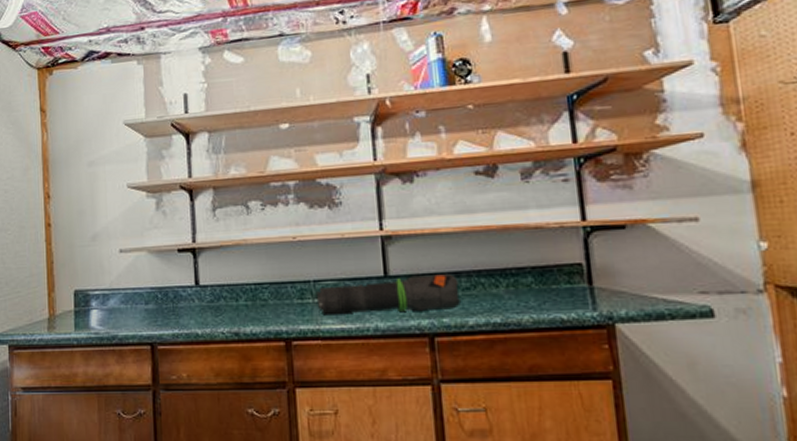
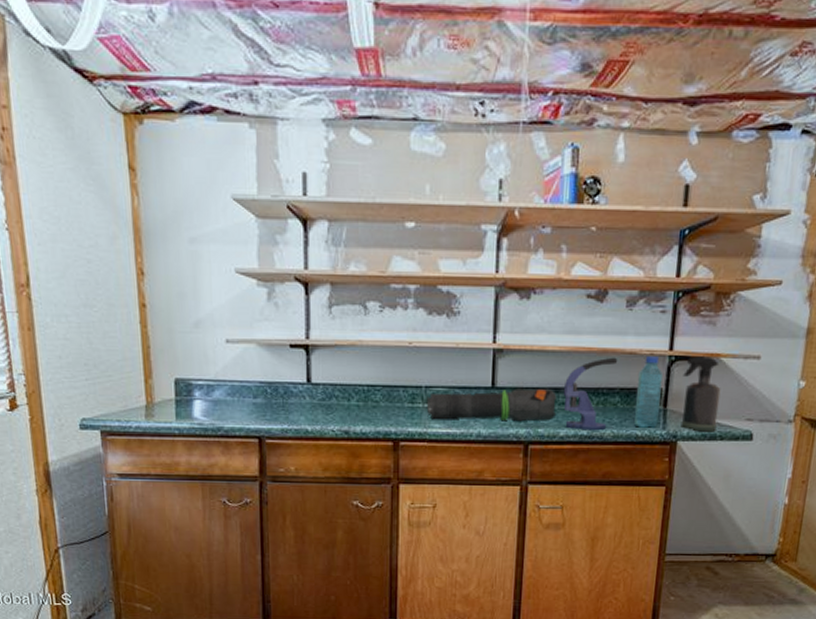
hand press: none [464,233,524,318] -> present [563,357,618,431]
water bottle: none [549,229,586,312] -> present [633,356,663,429]
spray bottle: none [605,223,663,311] -> present [680,356,721,432]

